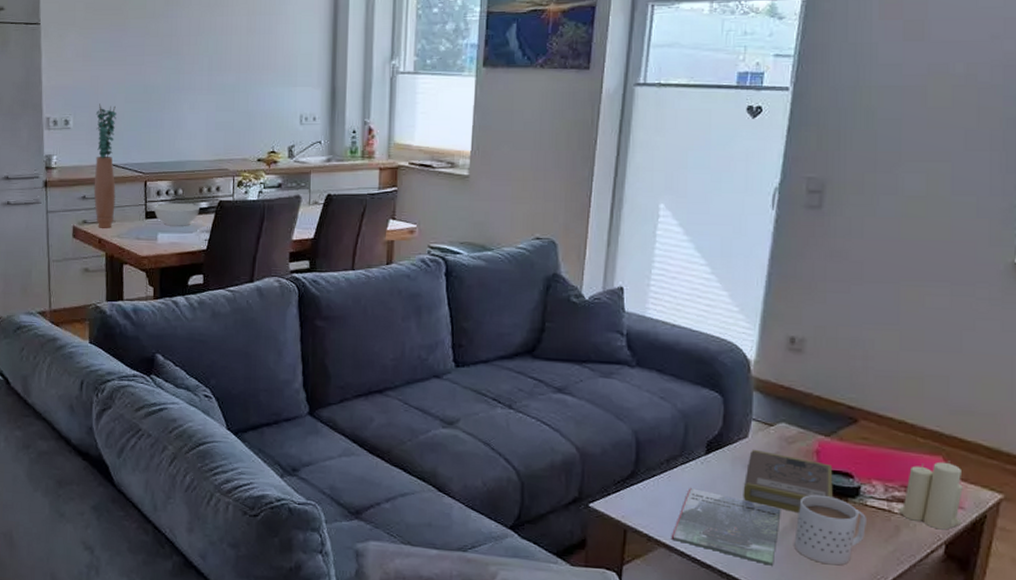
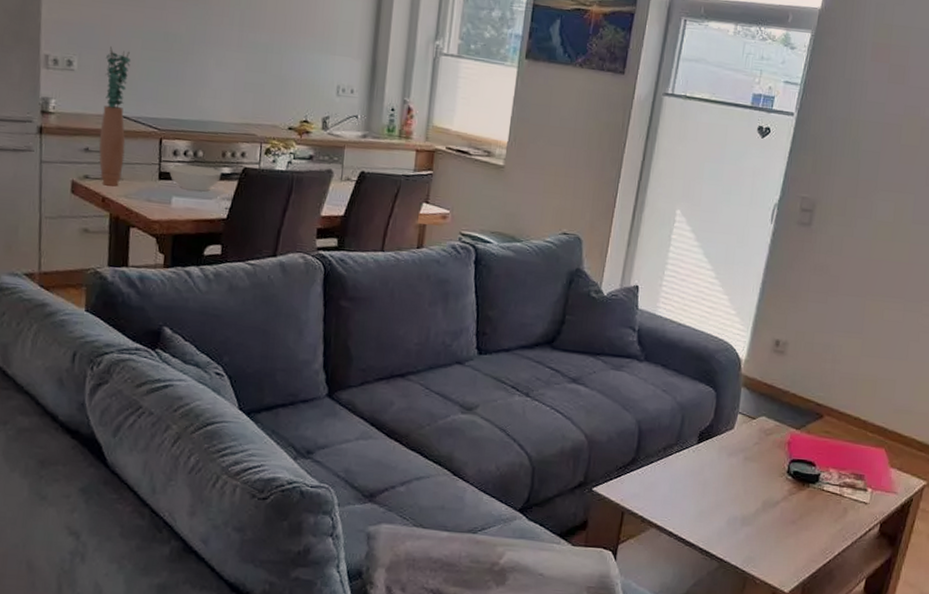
magazine: present [672,487,781,566] -> none [663,473,756,543]
book: present [743,449,833,512] -> none [725,439,800,496]
mug: present [794,494,866,566] -> none [763,480,822,543]
candle: present [898,460,963,530] -> none [847,452,898,512]

